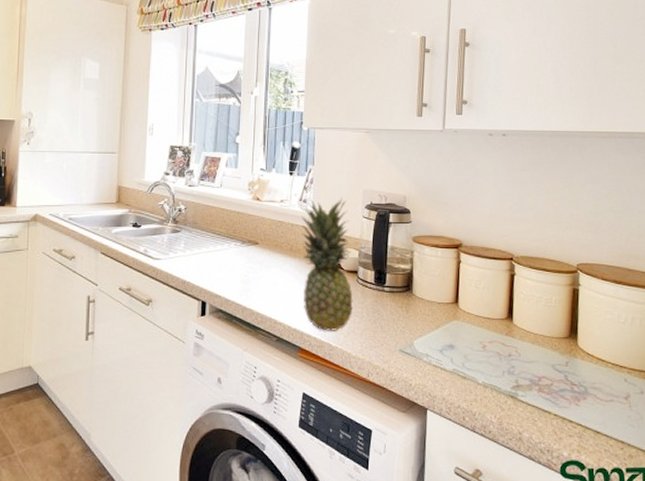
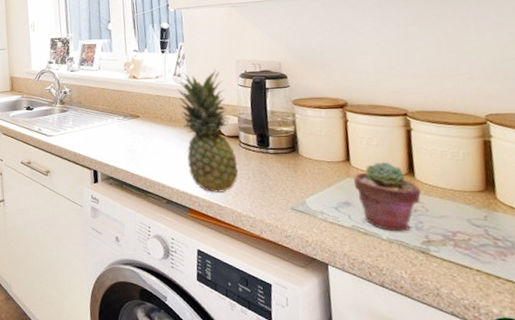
potted succulent: none [460,305,516,376] -> present [353,161,421,232]

